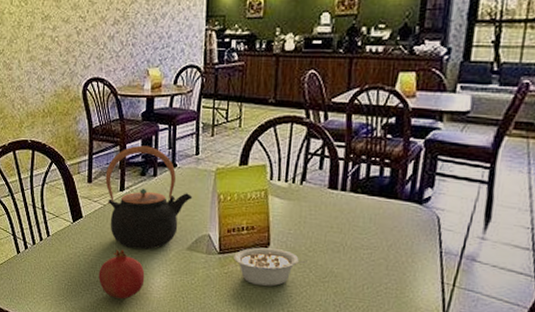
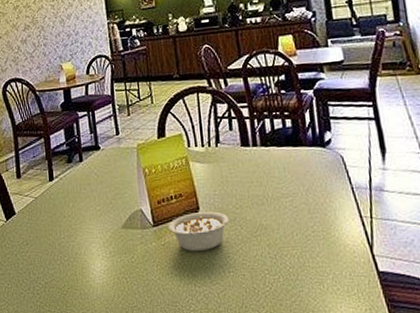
fruit: present [98,249,145,299] -> none [38,239,86,292]
teapot: present [105,145,193,250] -> none [33,133,120,238]

